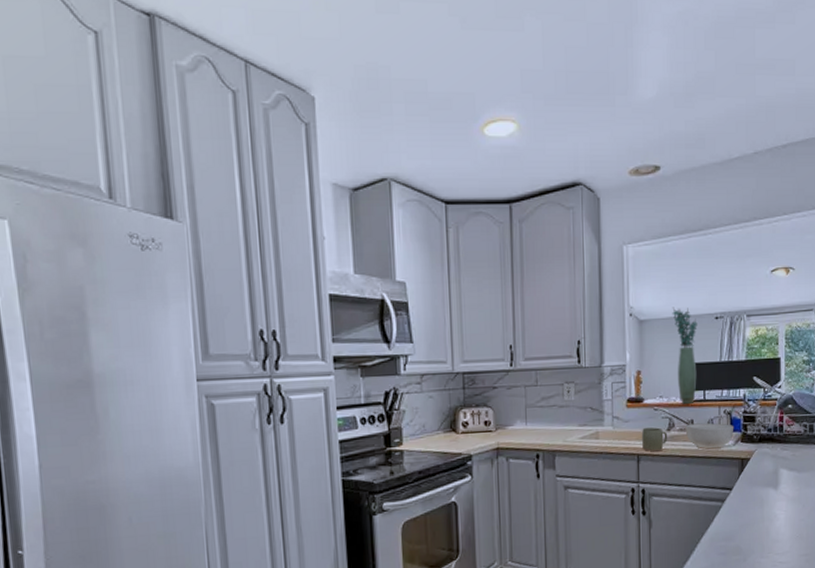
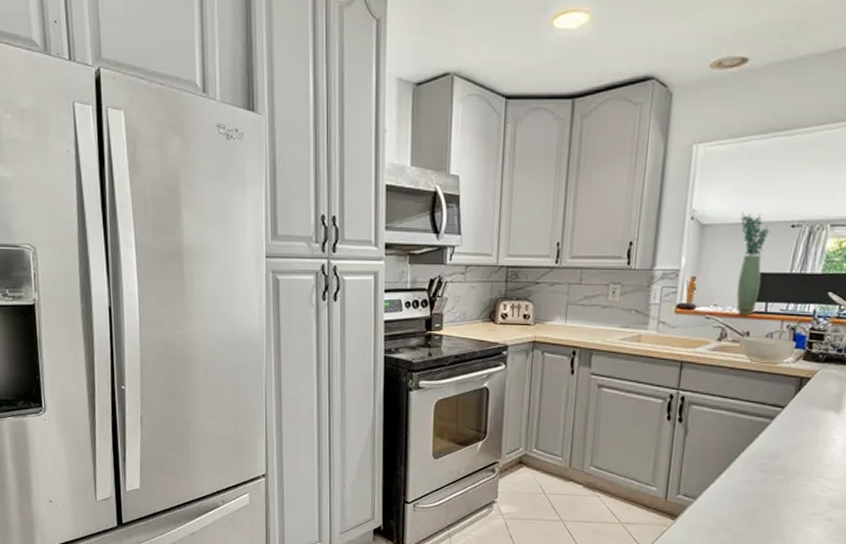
mug: present [641,427,668,452] -> none [687,336,718,361]

